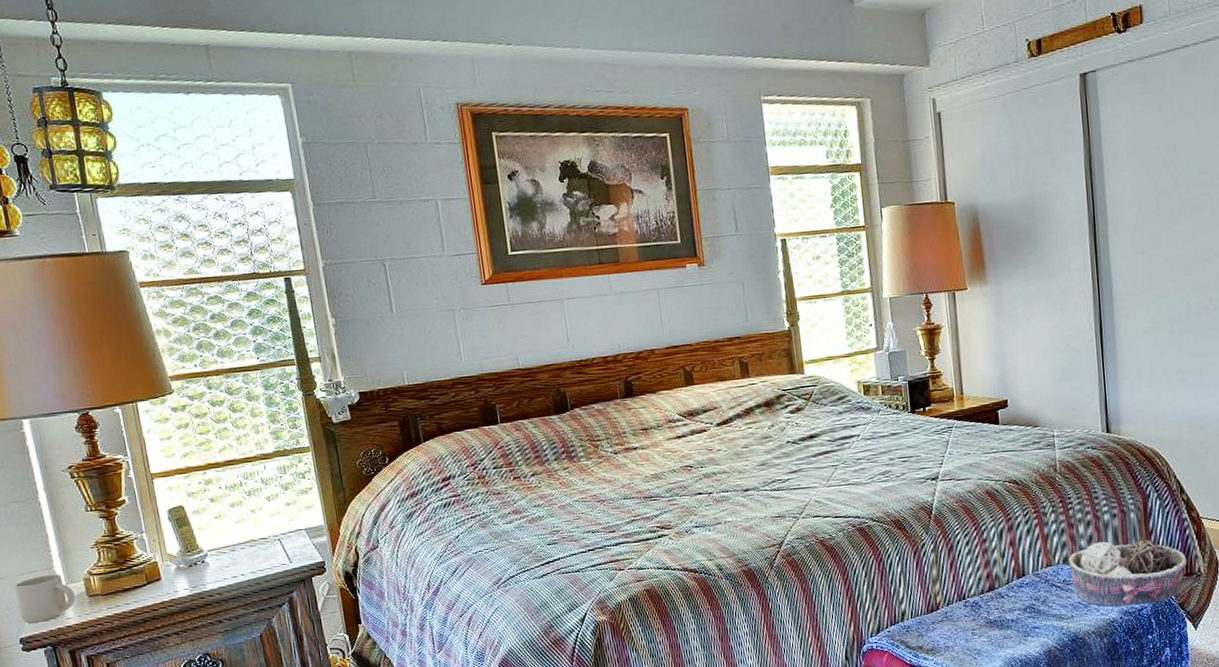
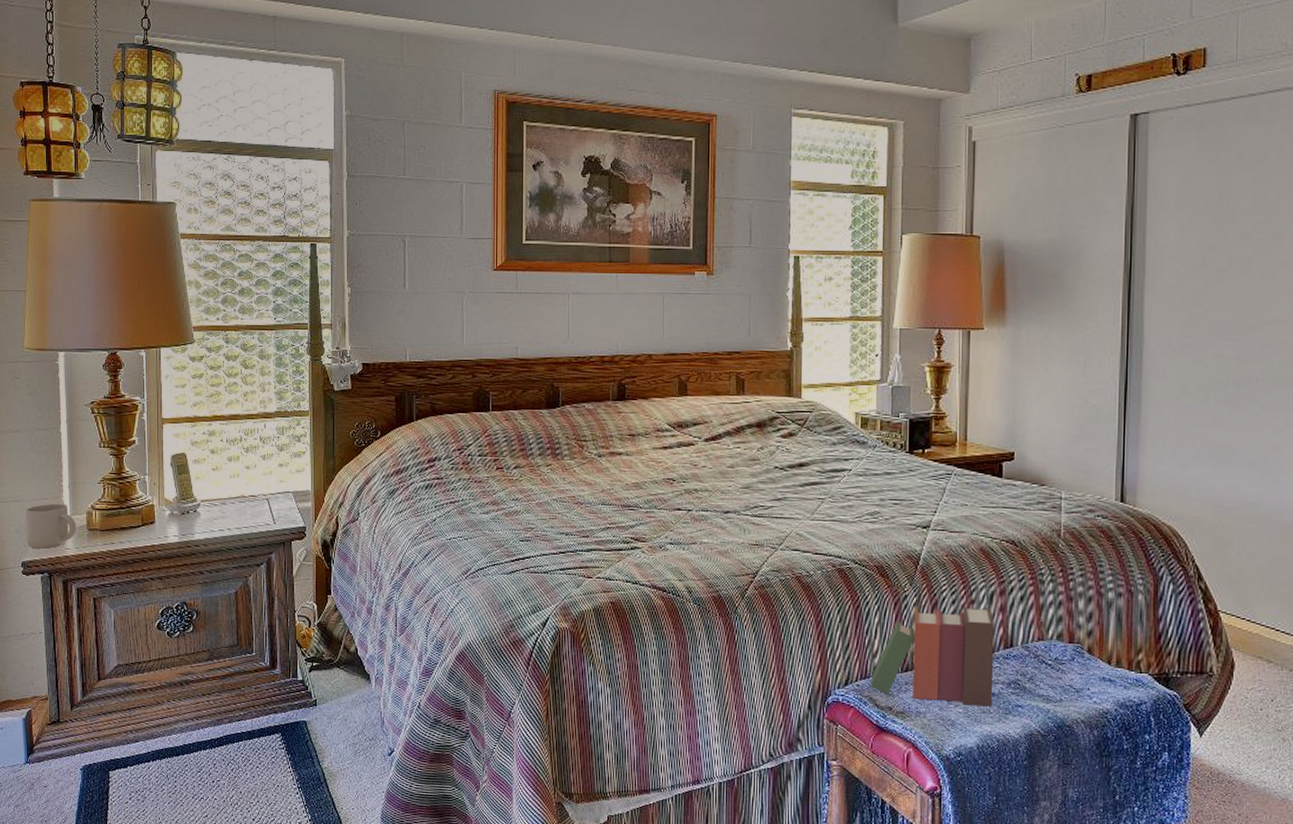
books: none [900,543,1012,636] -> present [870,606,995,707]
decorative basket: present [1068,539,1187,607] -> none [1063,621,1199,699]

